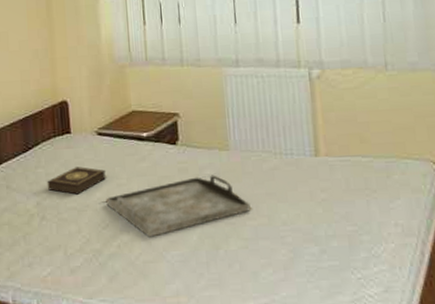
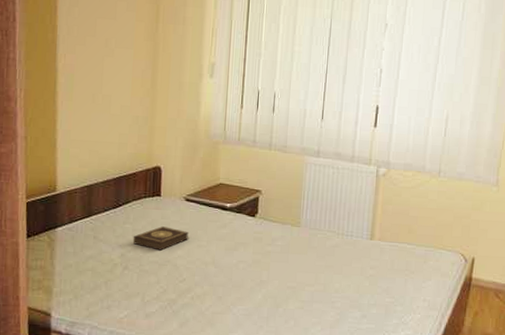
serving tray: present [106,175,251,237] -> none [185,246,311,293]

